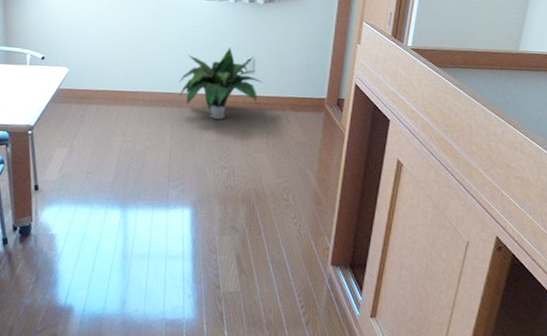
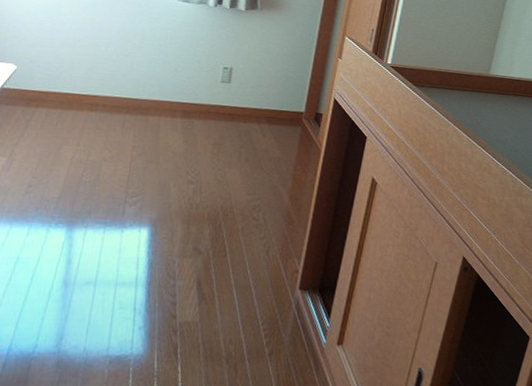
potted plant: present [178,47,264,119] -> none [145,53,240,130]

